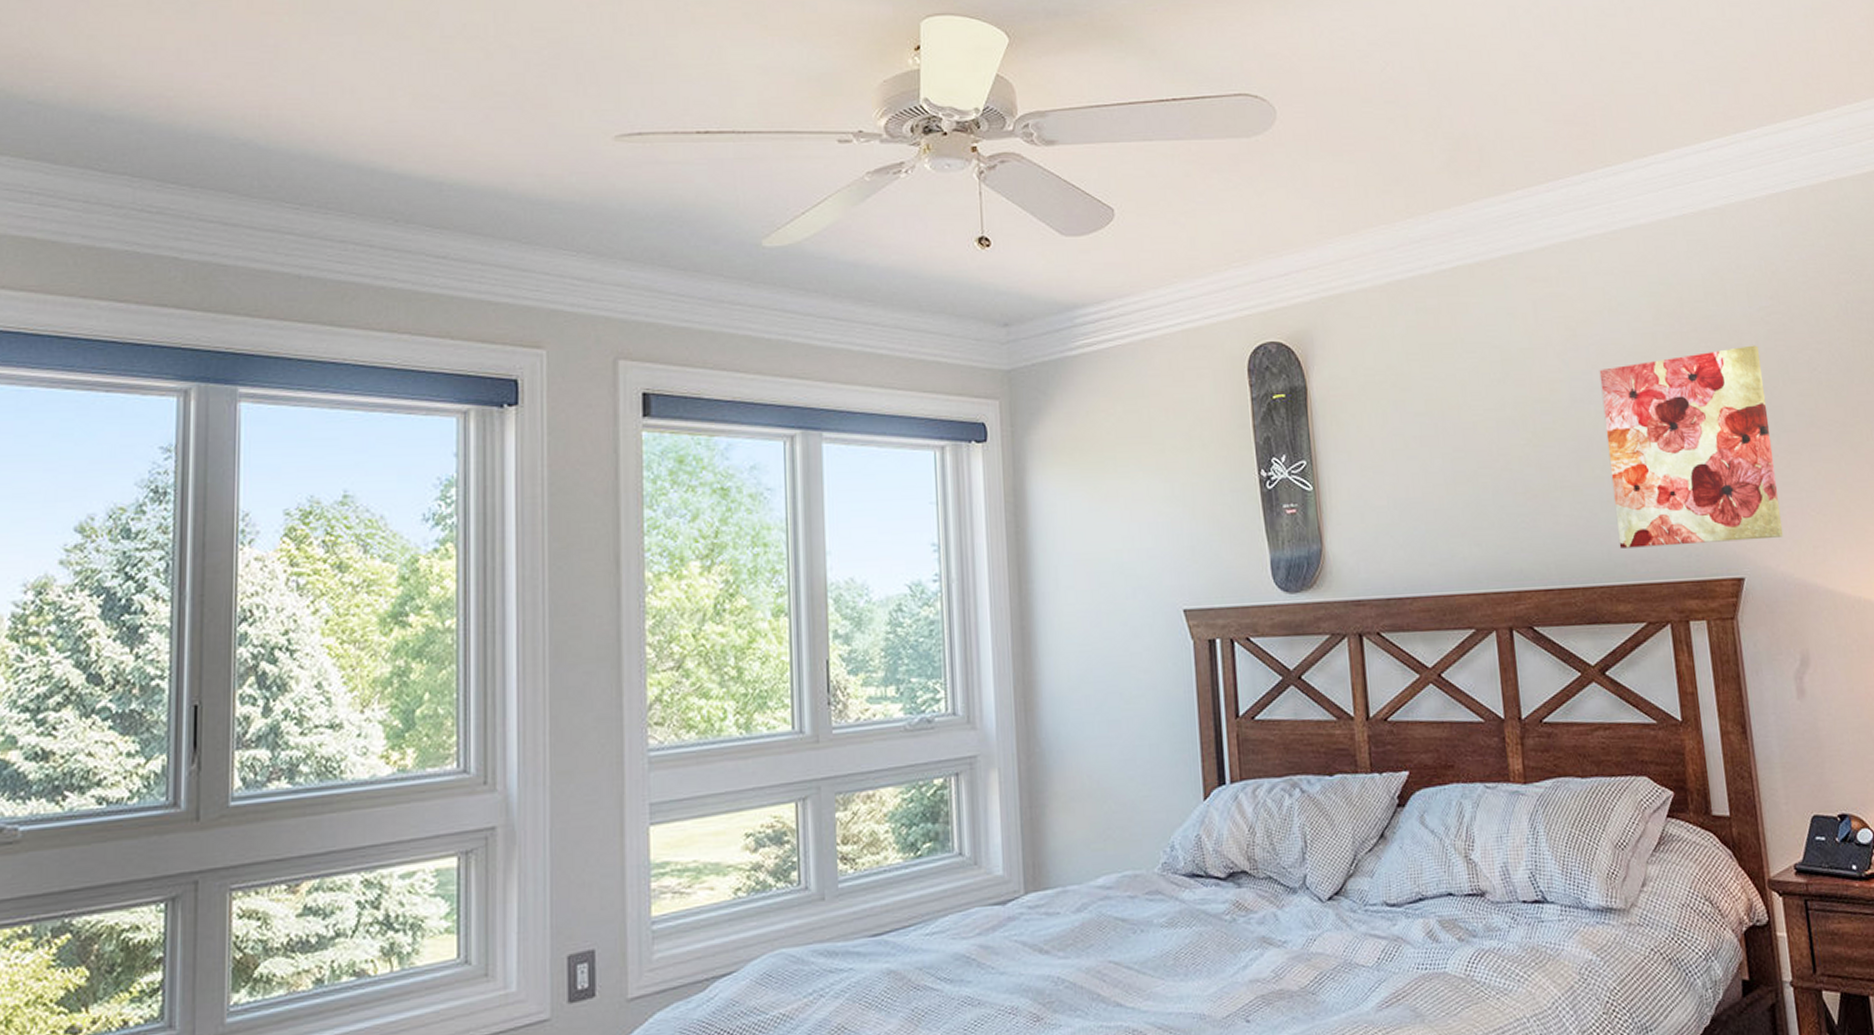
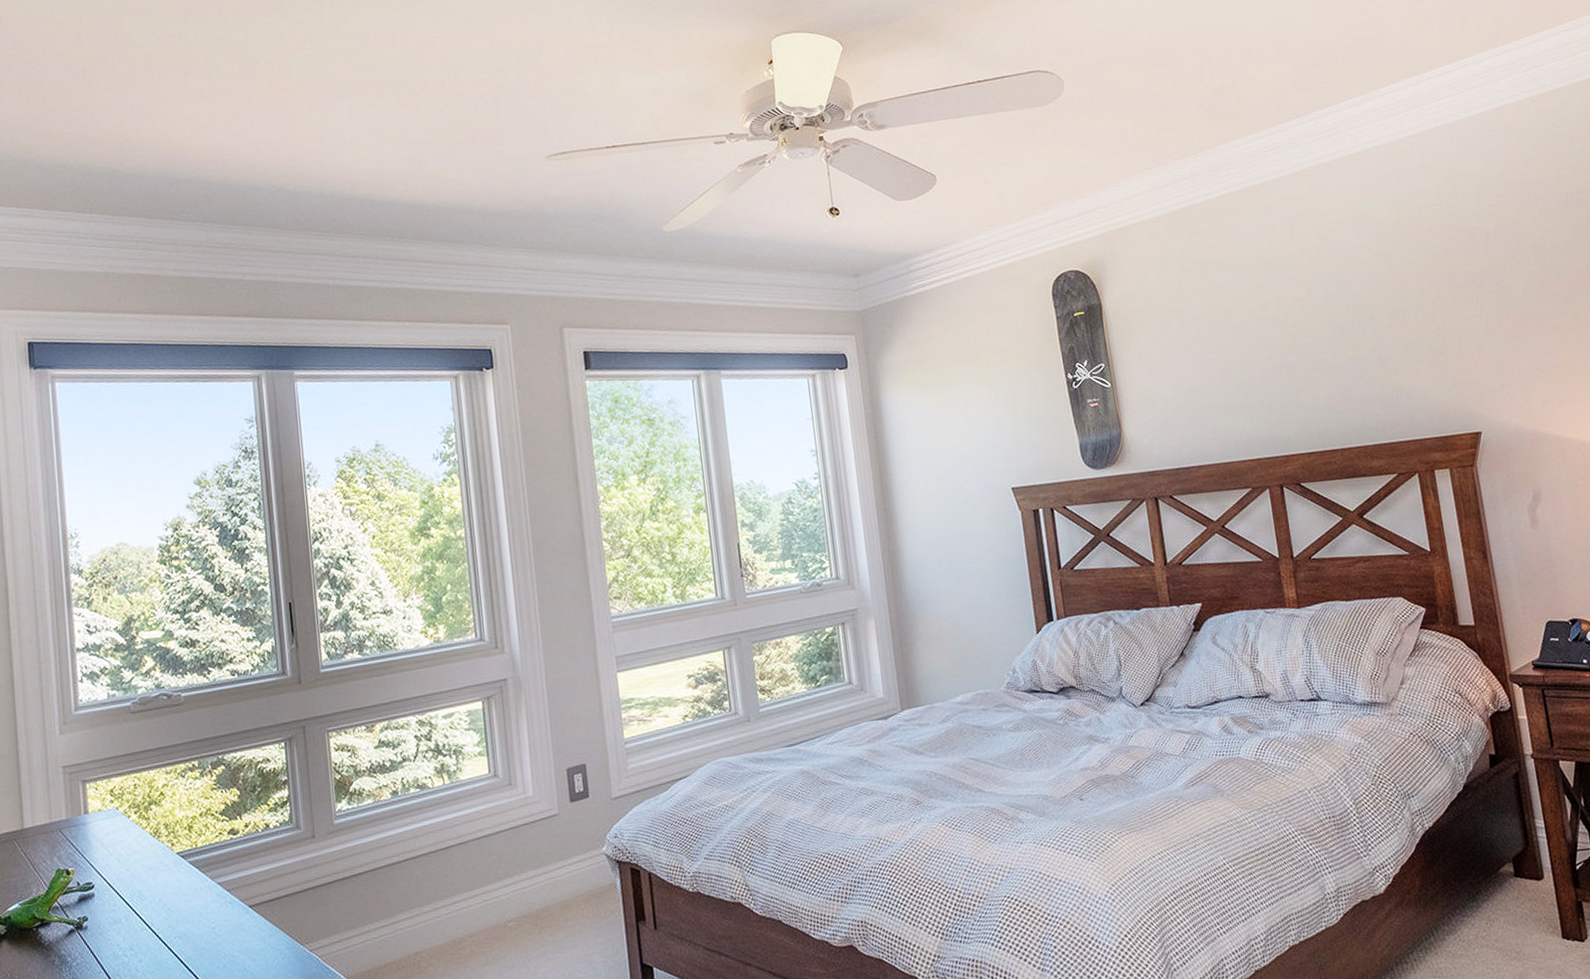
wall art: present [1599,345,1784,549] -> none [1348,237,1515,415]

